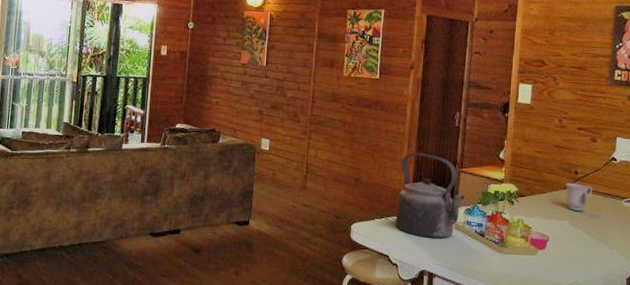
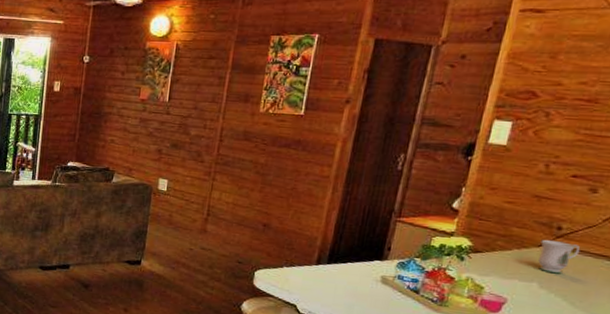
kettle: present [395,152,465,239] -> none [307,198,400,292]

